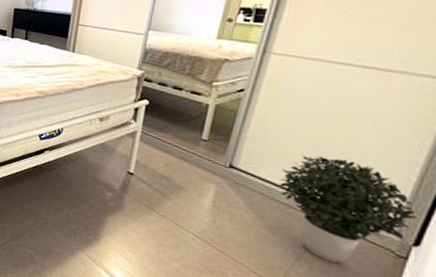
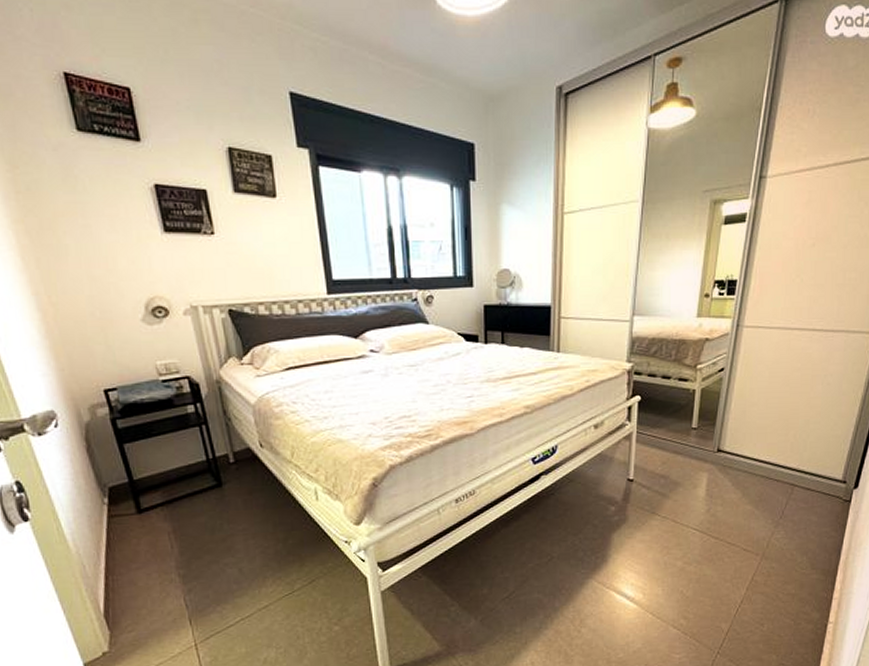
potted plant: present [280,156,417,264] -> none [759,422,855,522]

